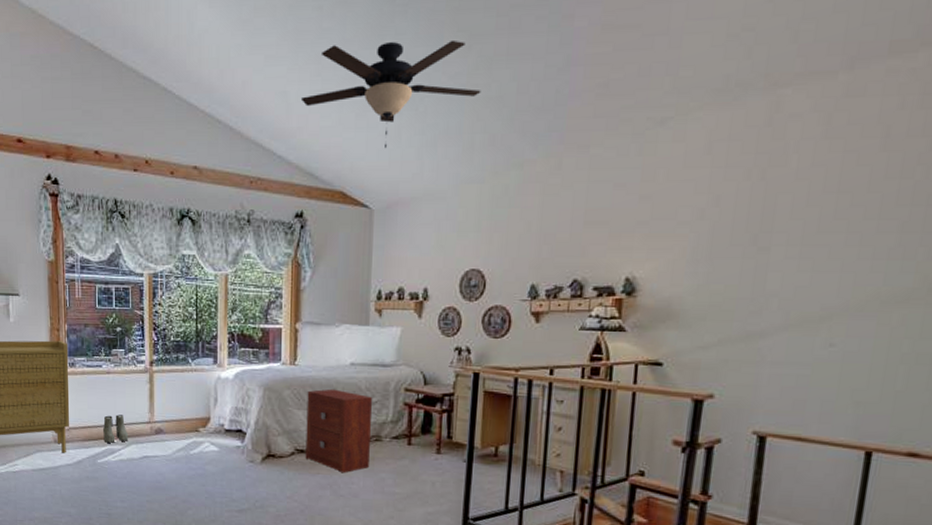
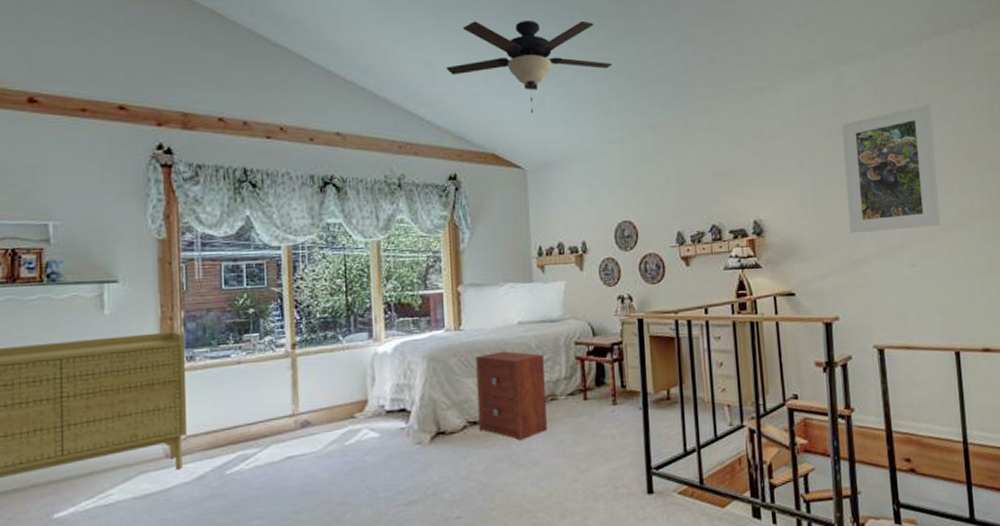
boots: present [102,414,129,443] -> none [232,411,267,448]
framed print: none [750,138,909,301] -> present [842,103,940,234]

